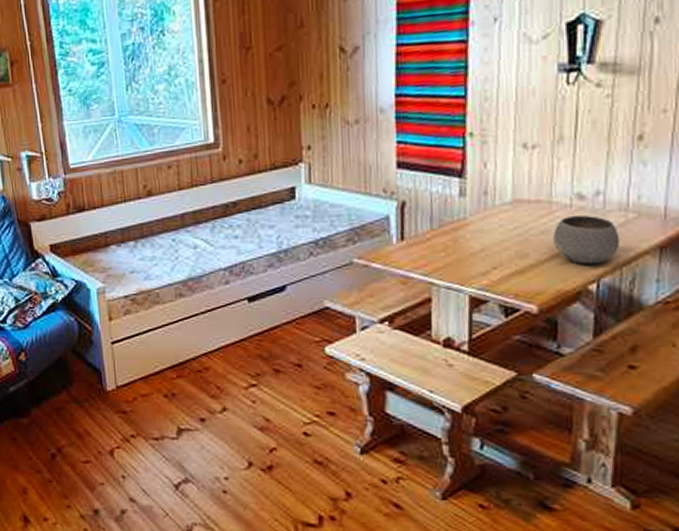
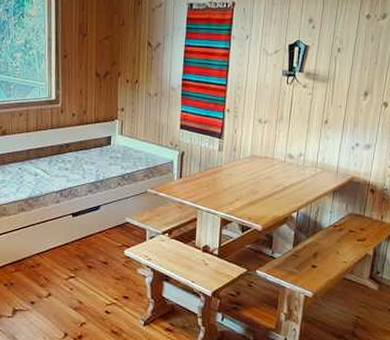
bowl: present [553,214,620,265] -> none [273,168,312,200]

